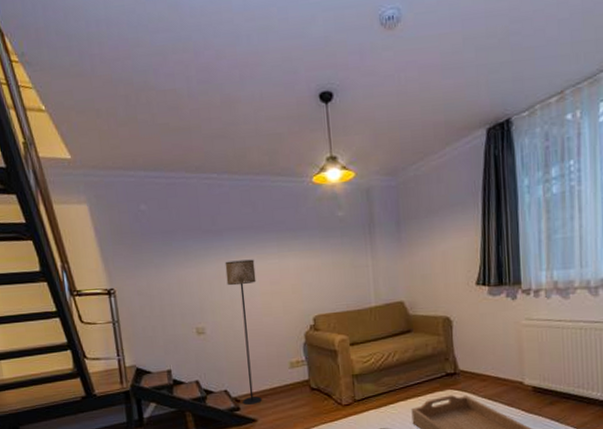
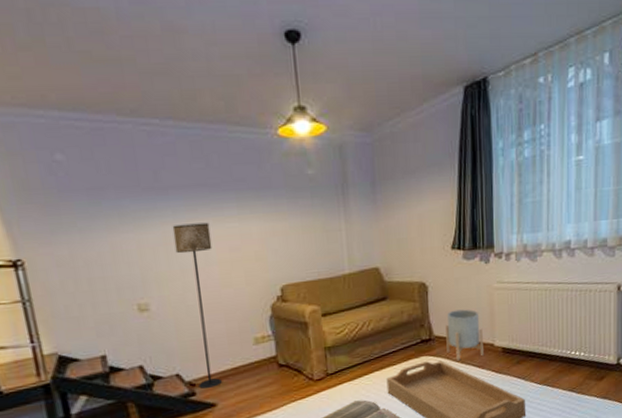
planter: none [471,345,512,397] -> present [445,309,484,361]

